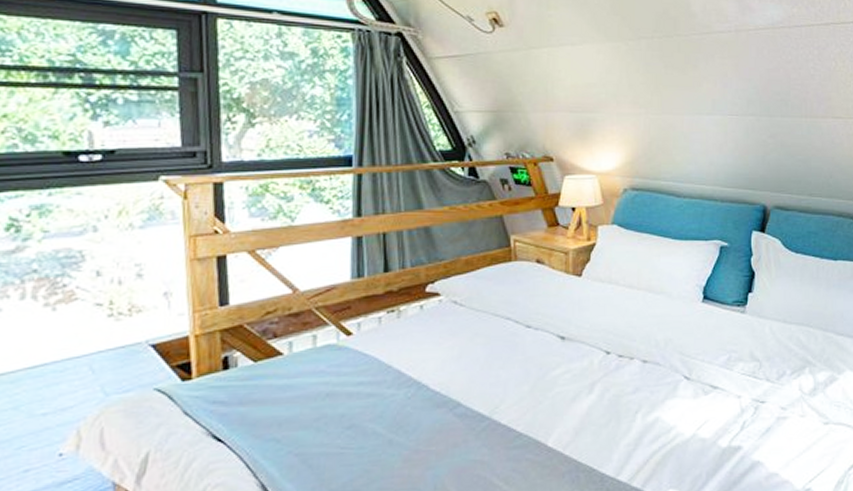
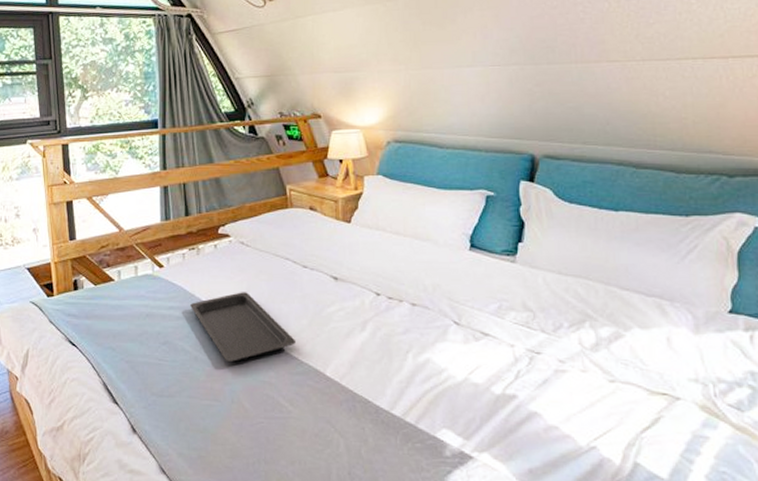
serving tray: none [386,359,516,442] -> present [190,292,297,362]

